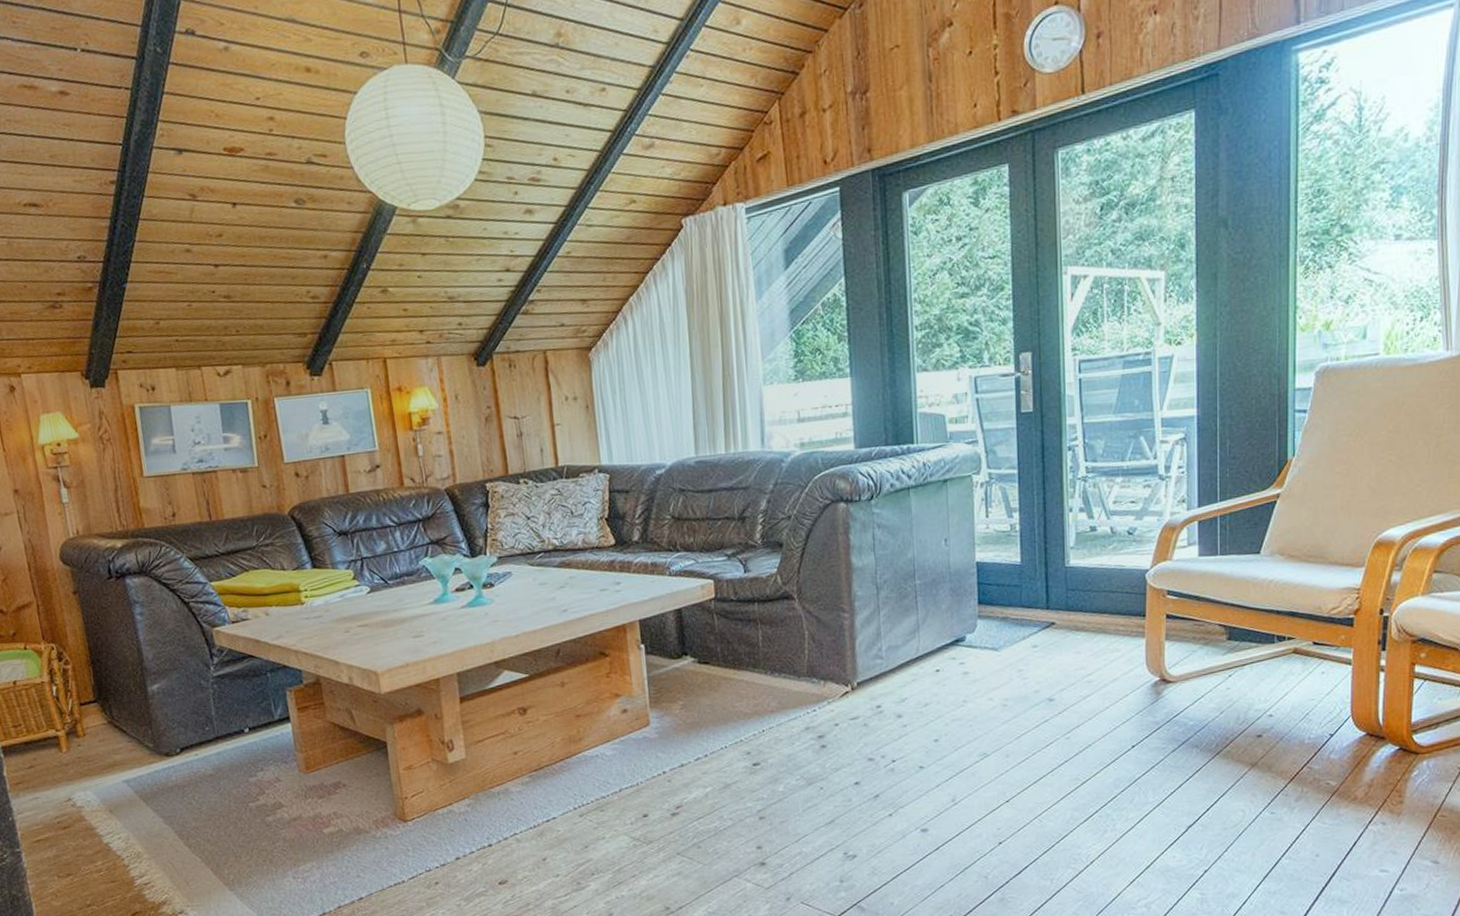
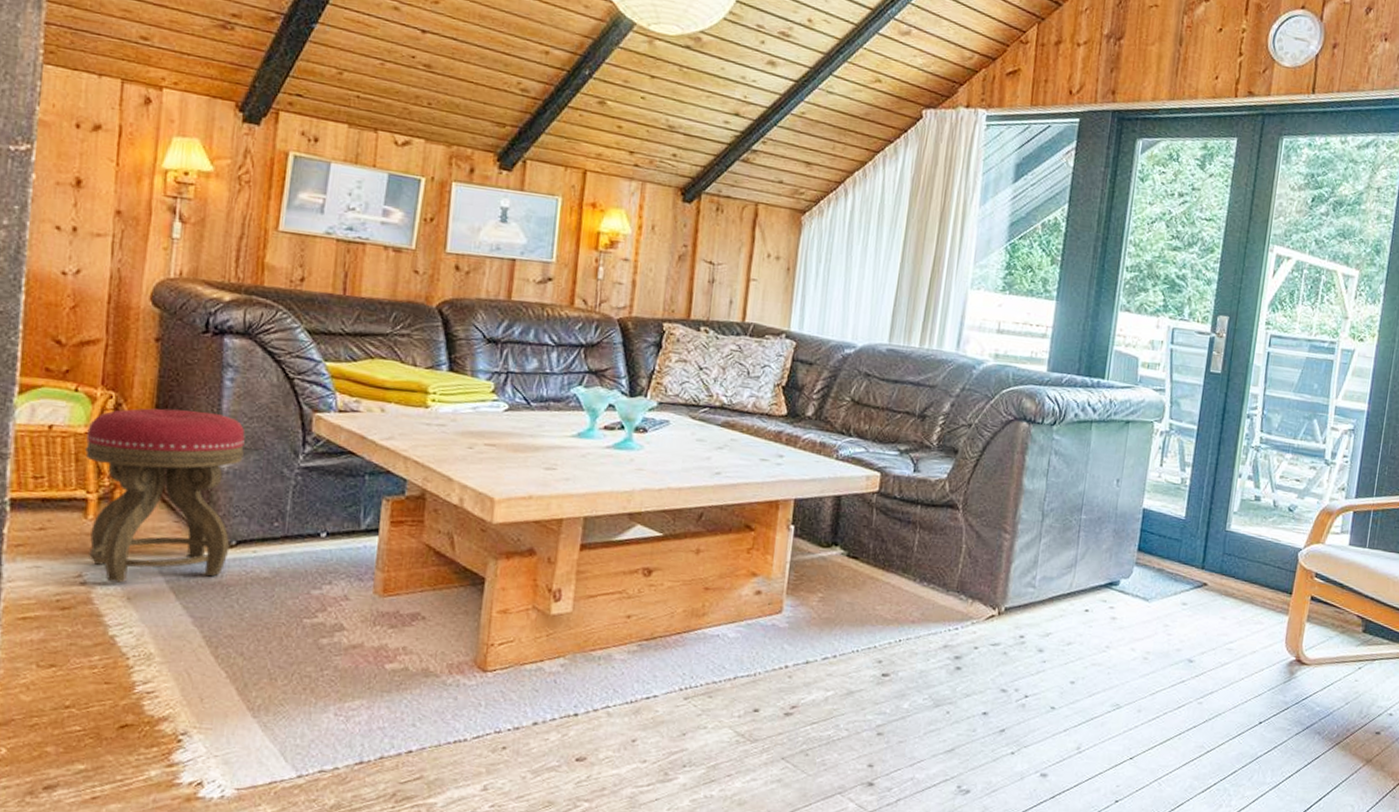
stool: none [42,645,177,800] -> present [84,408,246,583]

